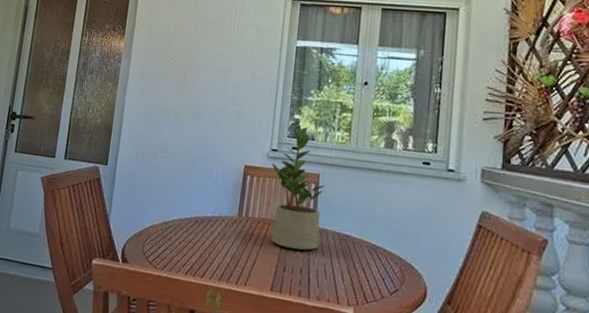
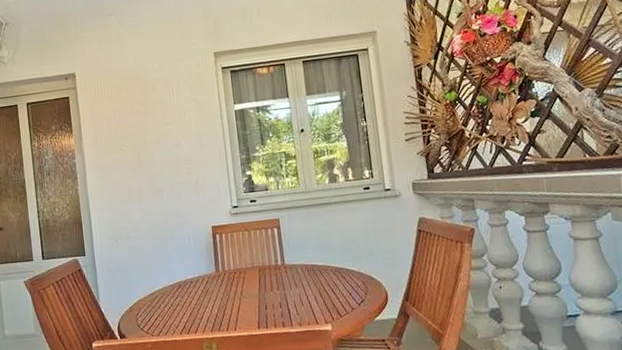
potted plant: present [270,127,326,250] -> none [236,181,292,289]

